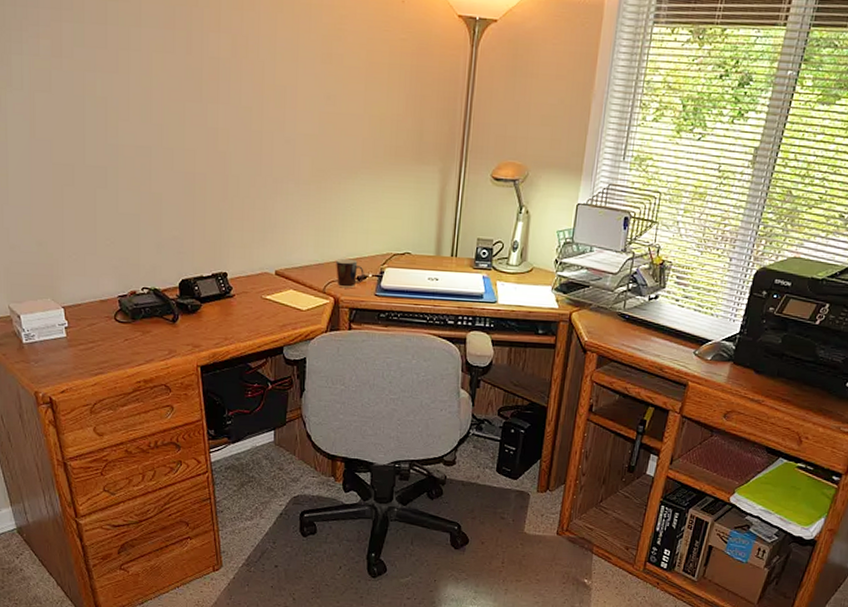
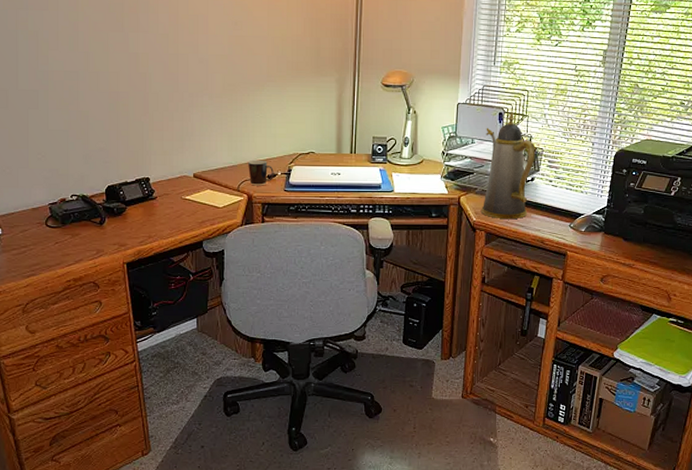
coffee pot: none [593,217,664,342] -> present [480,112,536,220]

